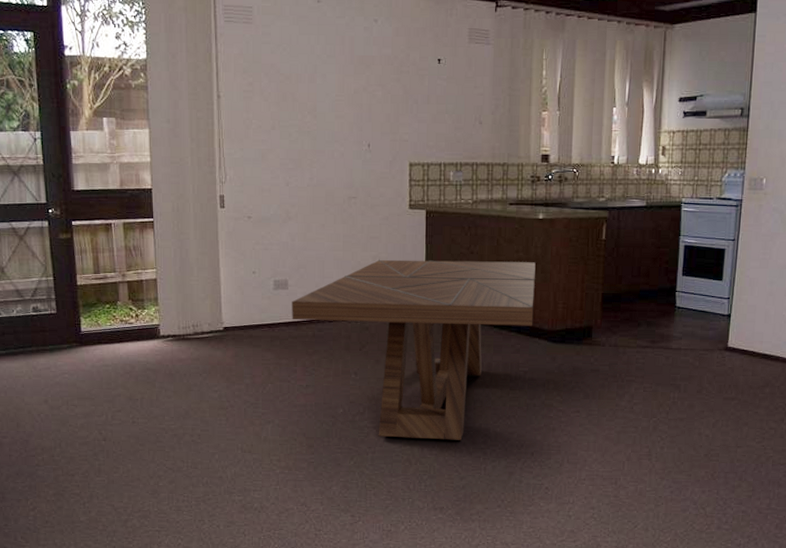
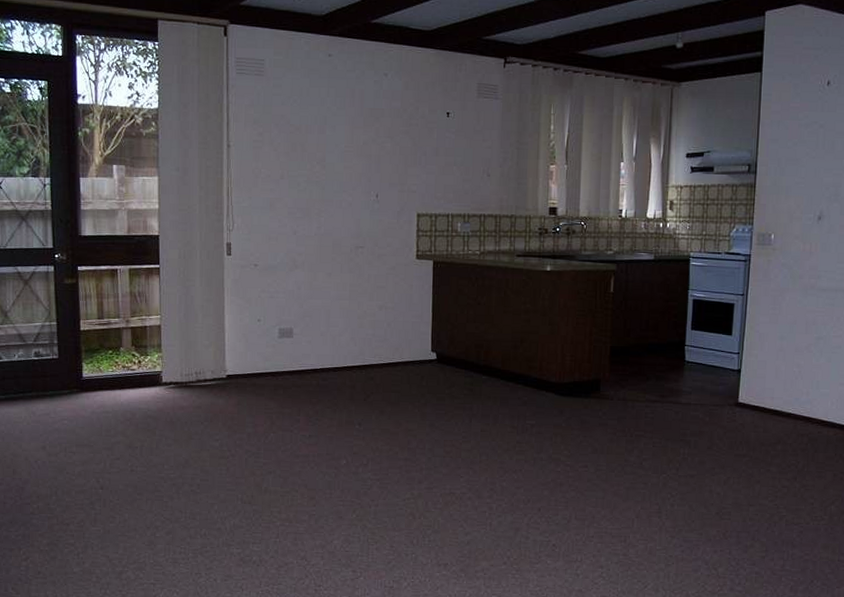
dining table: present [292,259,536,440] -> none [296,309,543,494]

